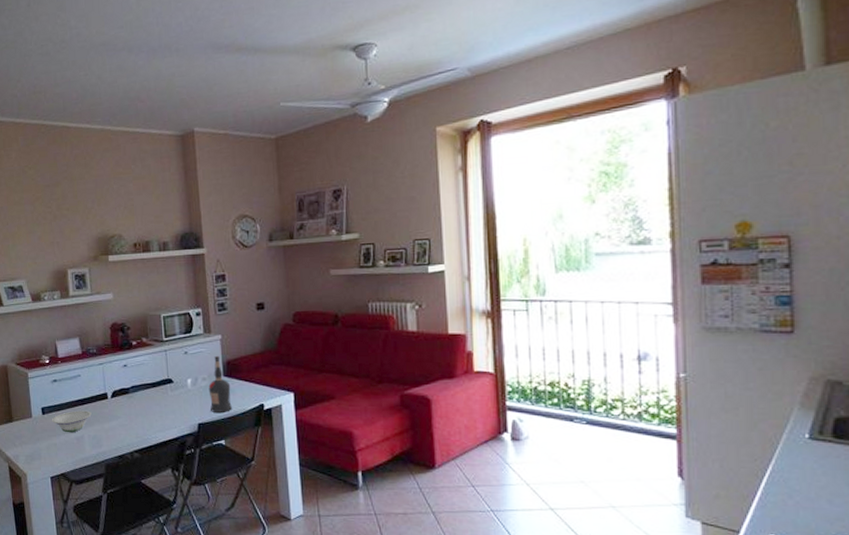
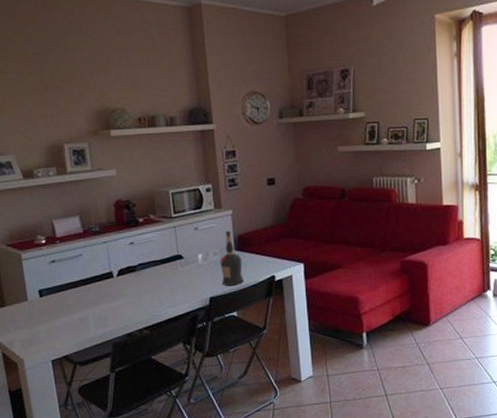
bowl: present [51,410,92,433] -> none [50,290,96,314]

